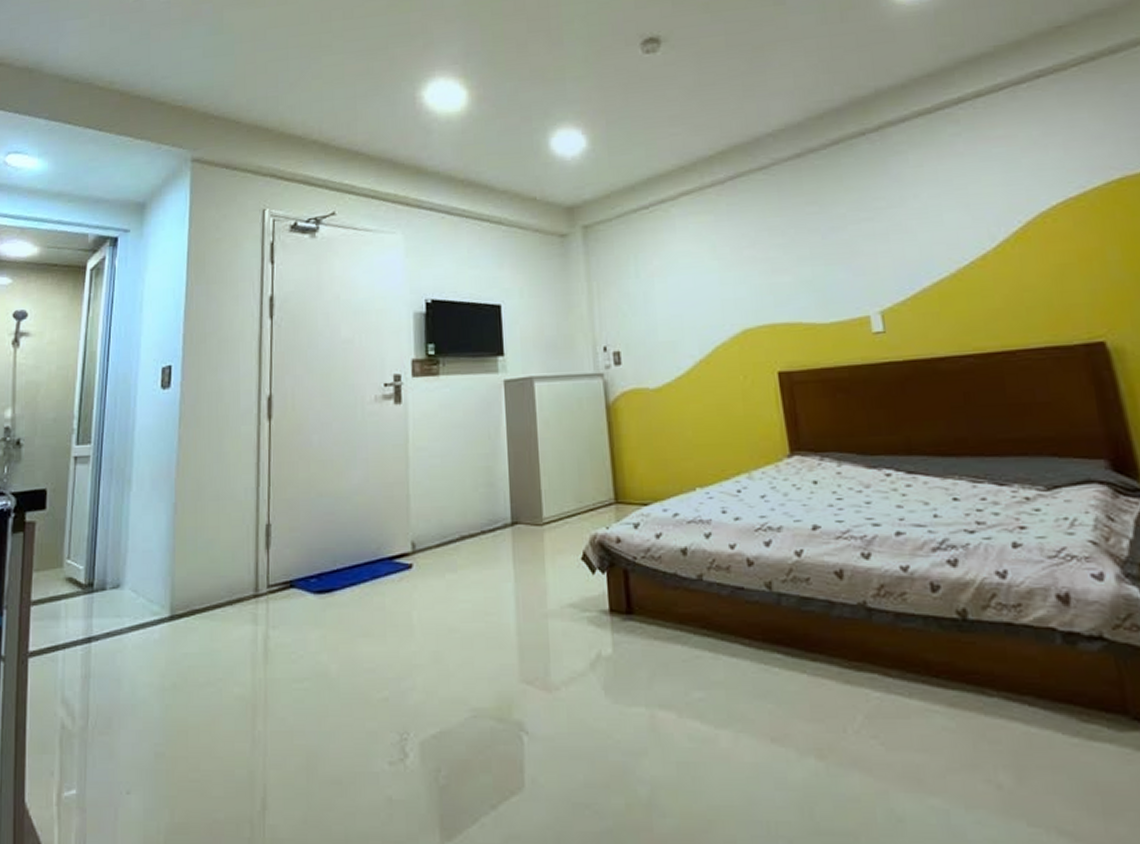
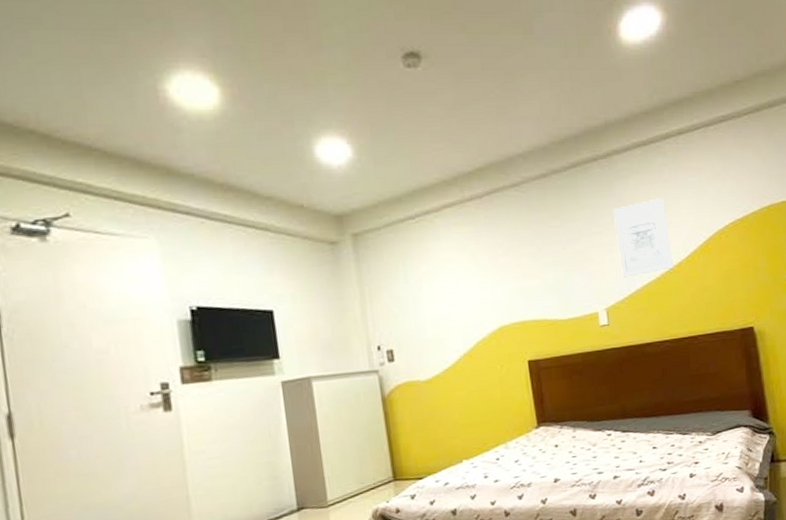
wall art: none [888,174,975,274] -> present [613,198,673,278]

